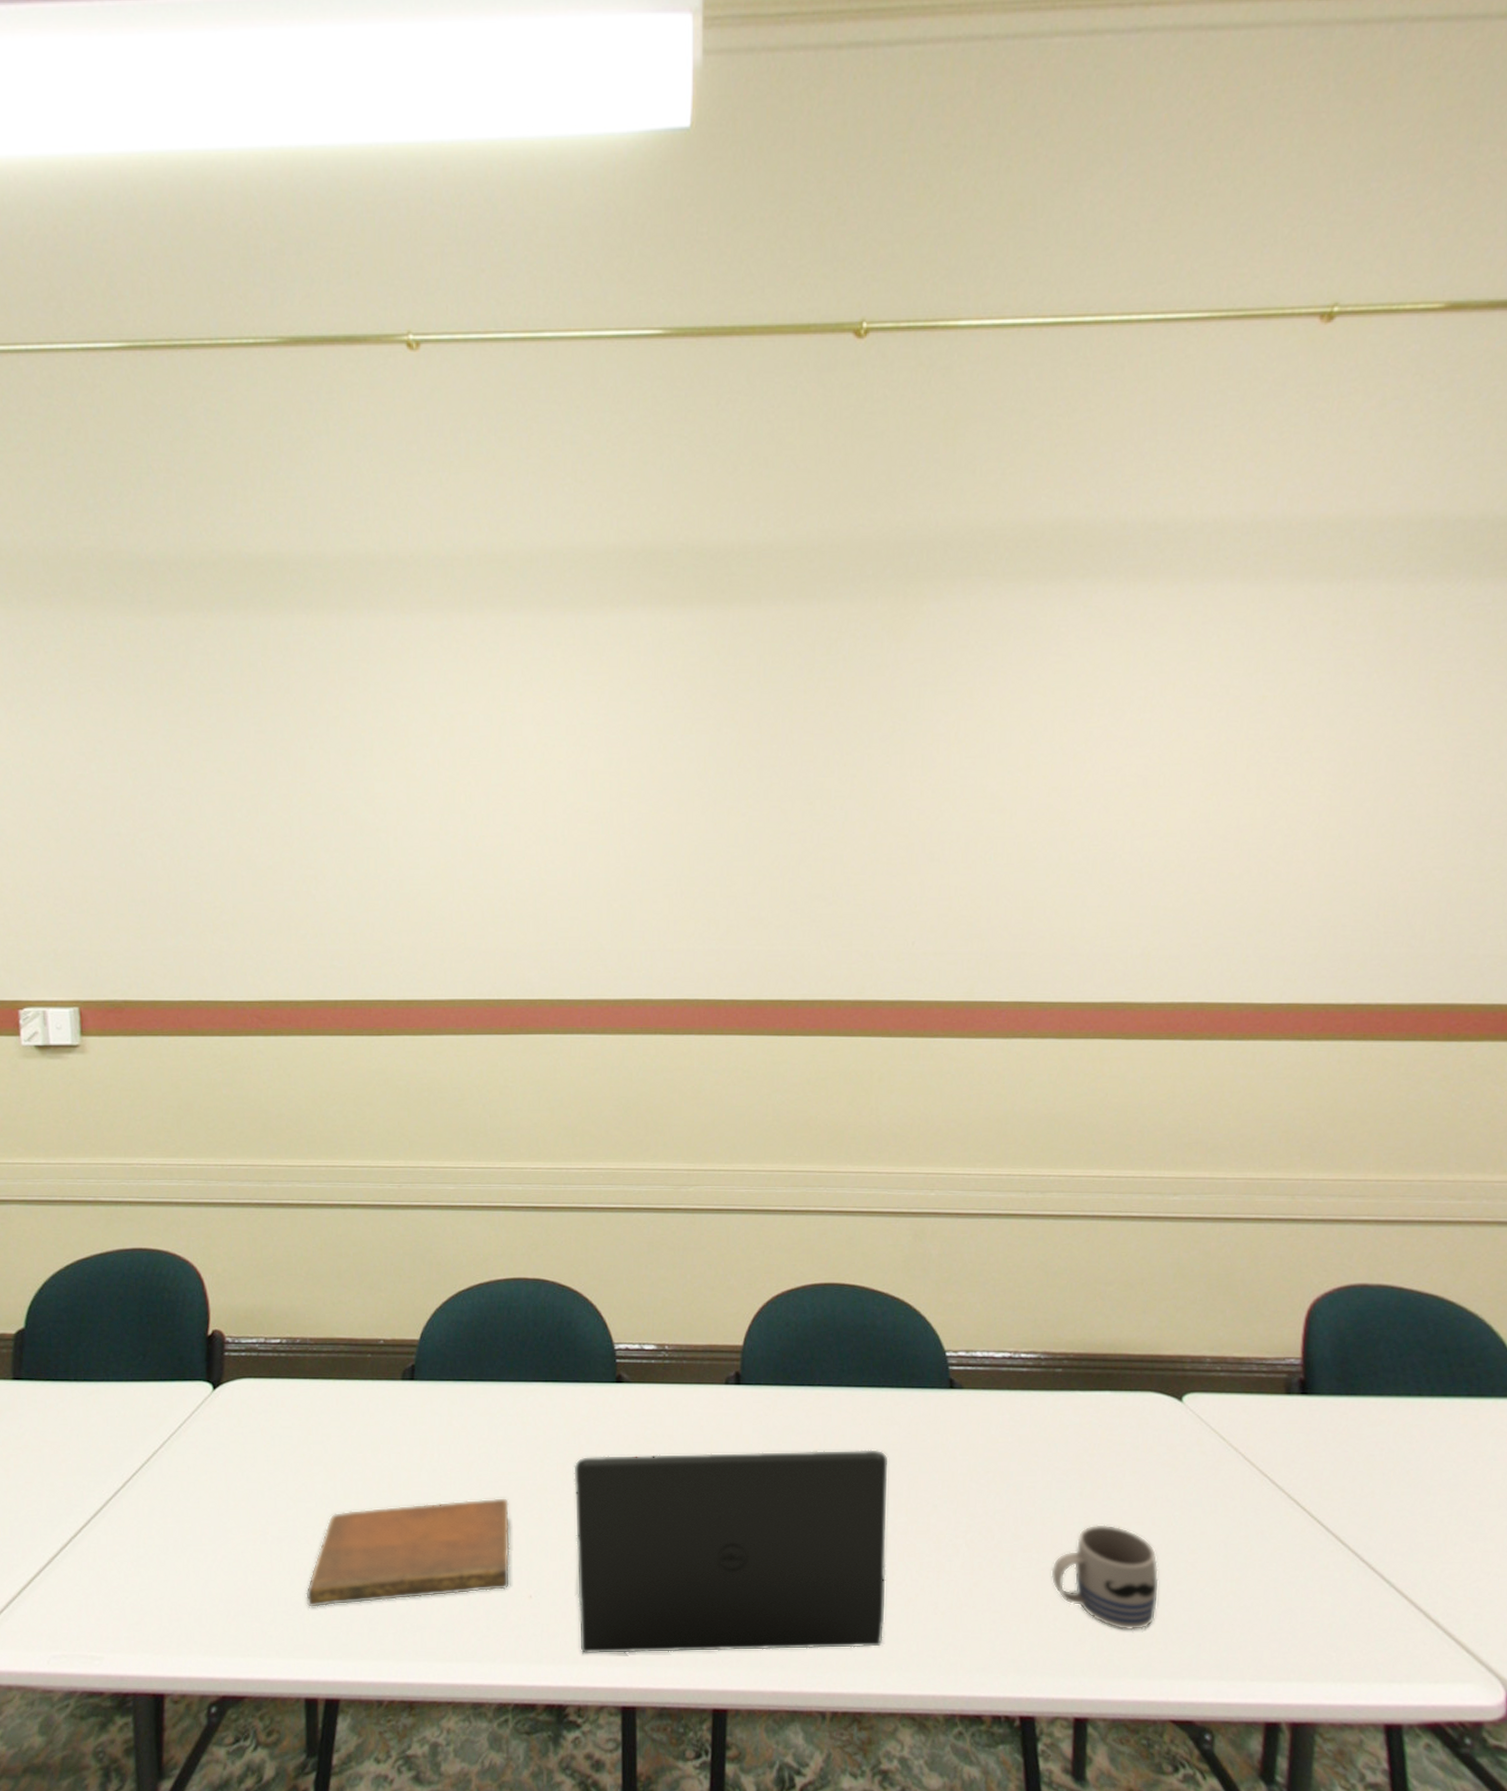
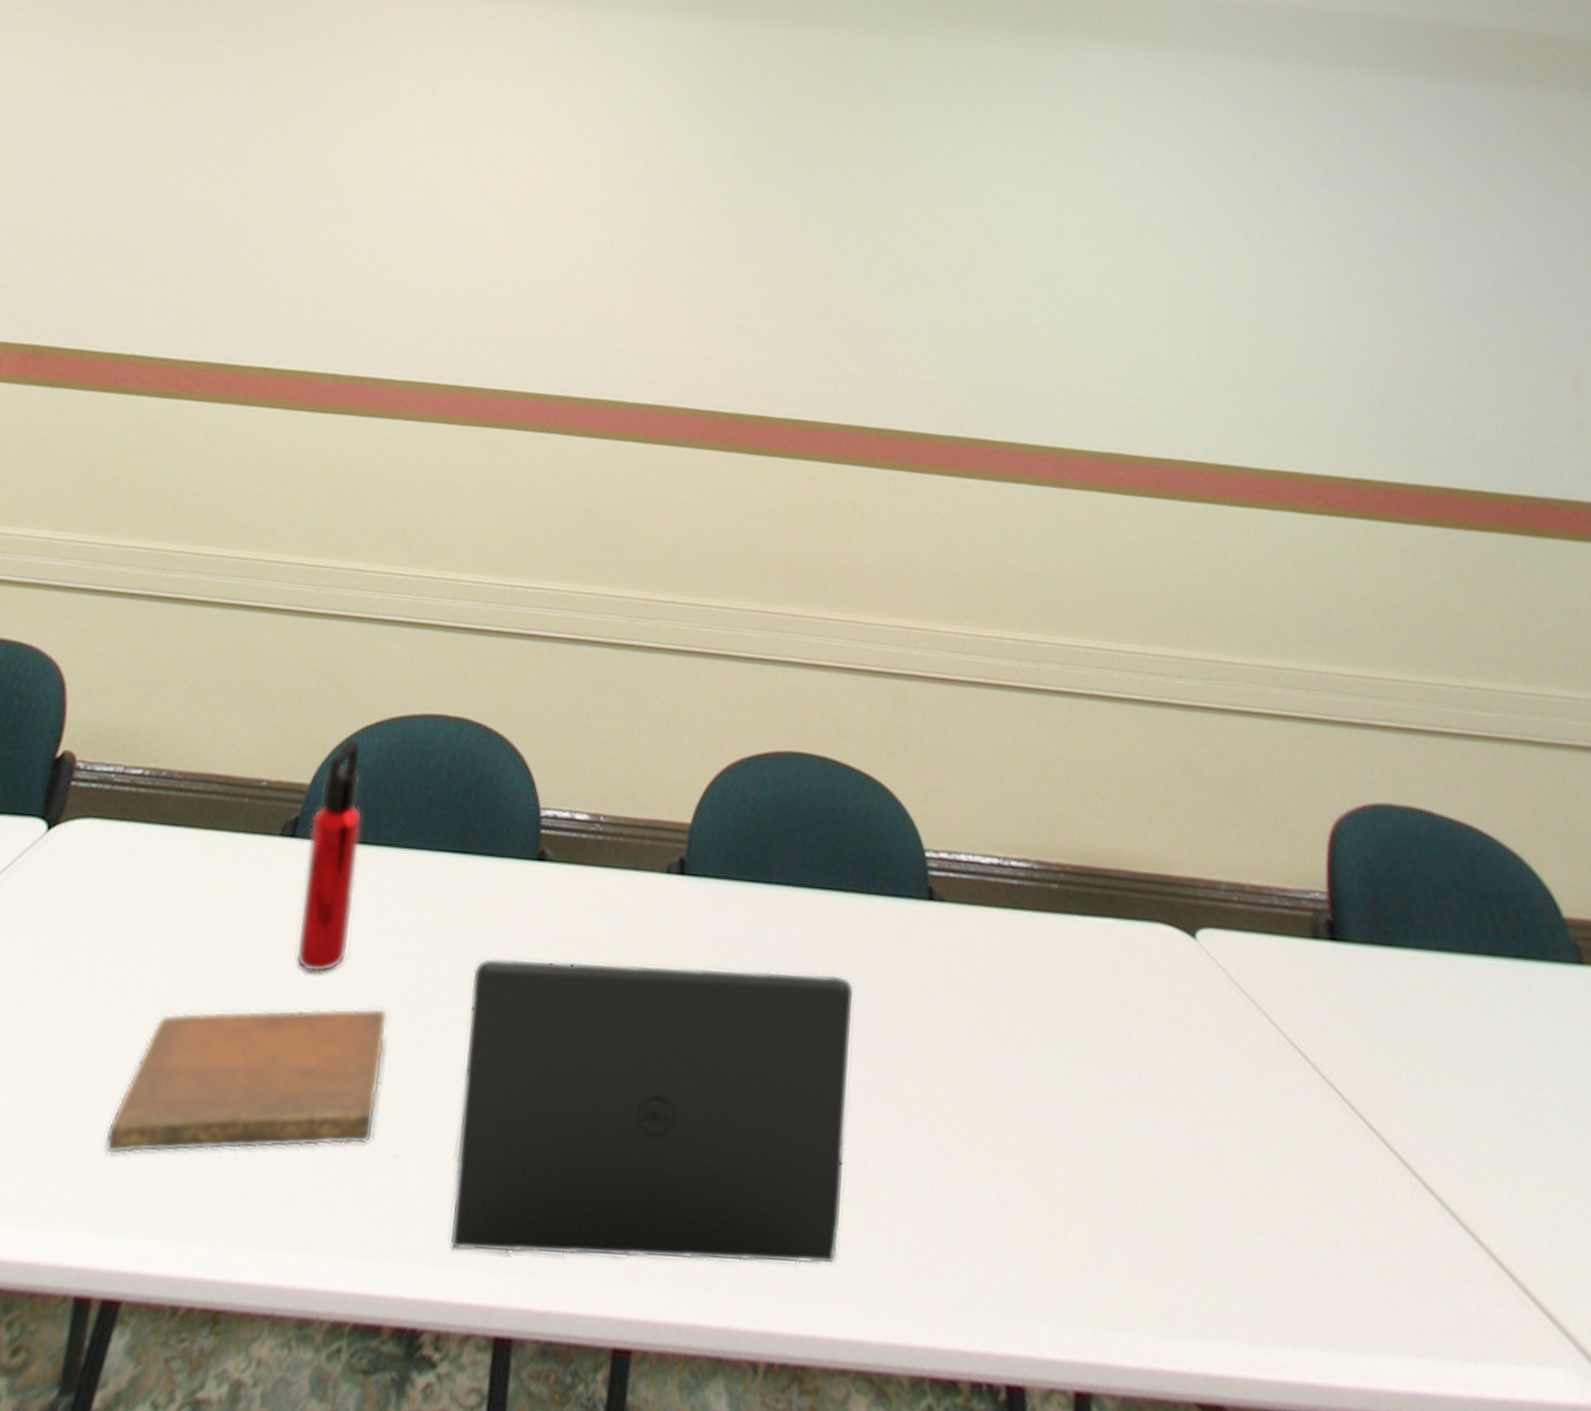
water bottle: none [425,1303,470,1476] -> present [295,739,363,974]
mug: present [1051,1525,1160,1630] -> none [1045,1100,1177,1261]

